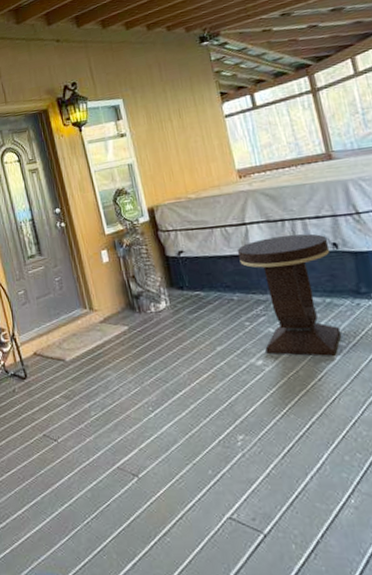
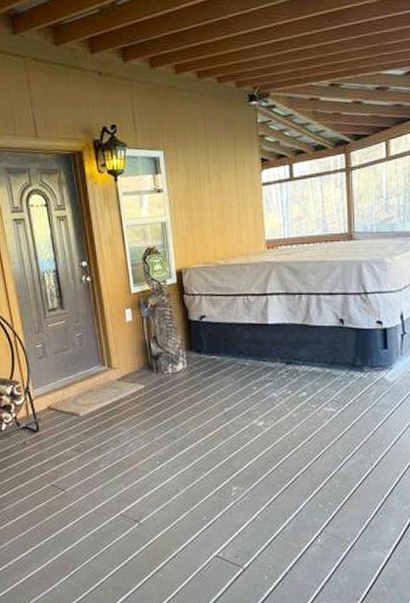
side table: present [238,233,341,356] -> none [256,308,337,420]

